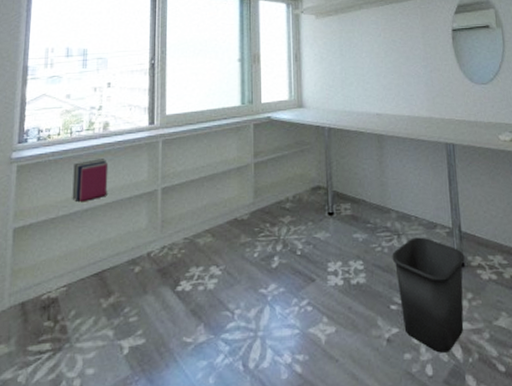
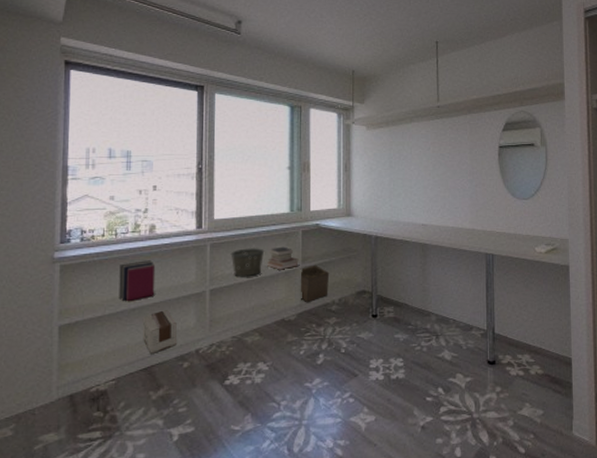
box: none [94,210,129,259] -> present [142,310,177,355]
basket: none [182,142,216,175] -> present [230,247,265,277]
books: none [219,141,251,166] -> present [267,246,299,270]
decorative box: none [252,159,283,201] -> present [300,264,330,303]
waste bin: present [392,237,465,353] -> none [430,338,496,438]

